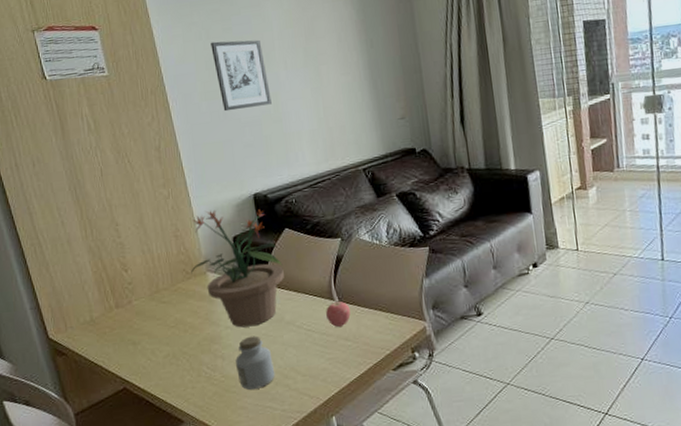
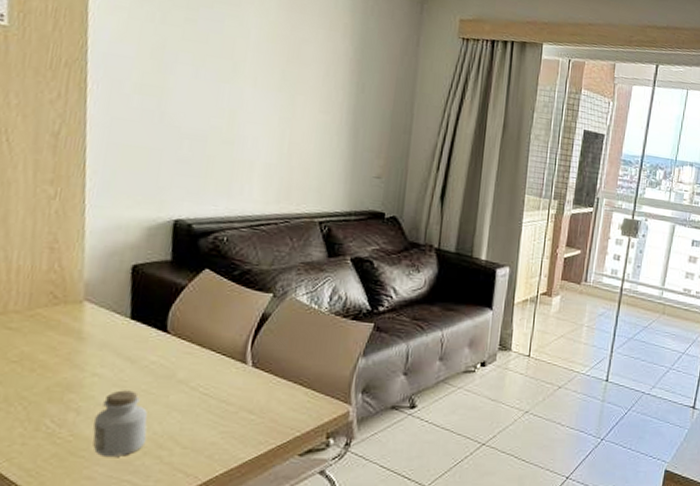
potted plant: present [191,209,284,328] -> none [61,226,191,379]
wall art: present [211,40,272,112] -> none [161,28,231,122]
apple: present [326,301,351,327] -> none [232,365,264,396]

